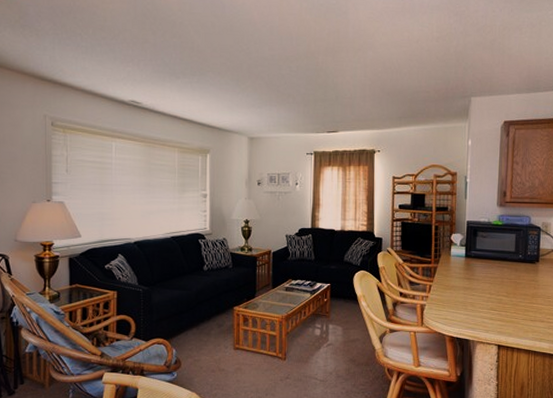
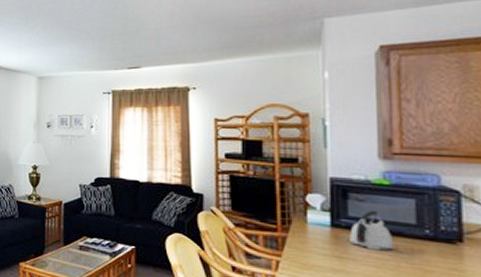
kettle: none [476,244,501,272] -> present [350,210,394,251]

